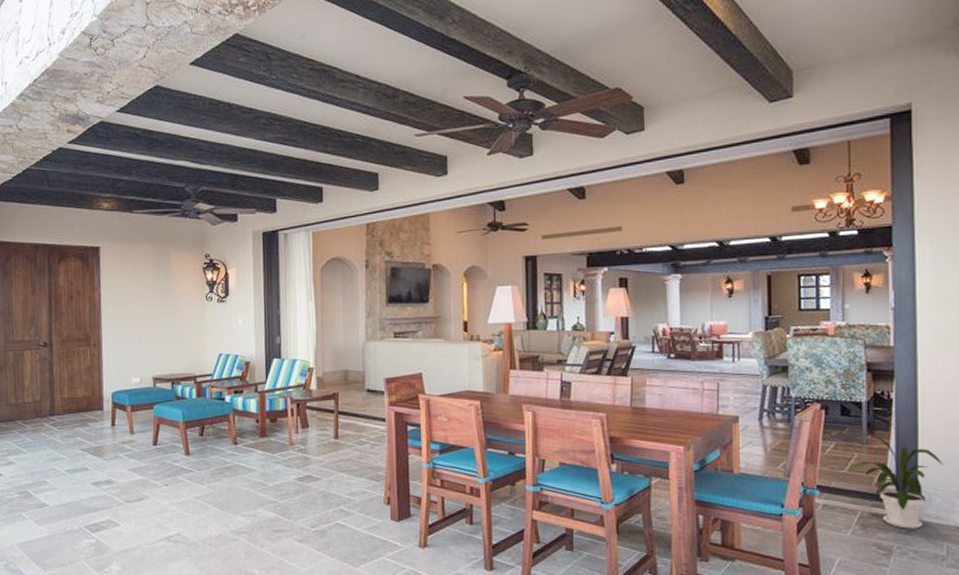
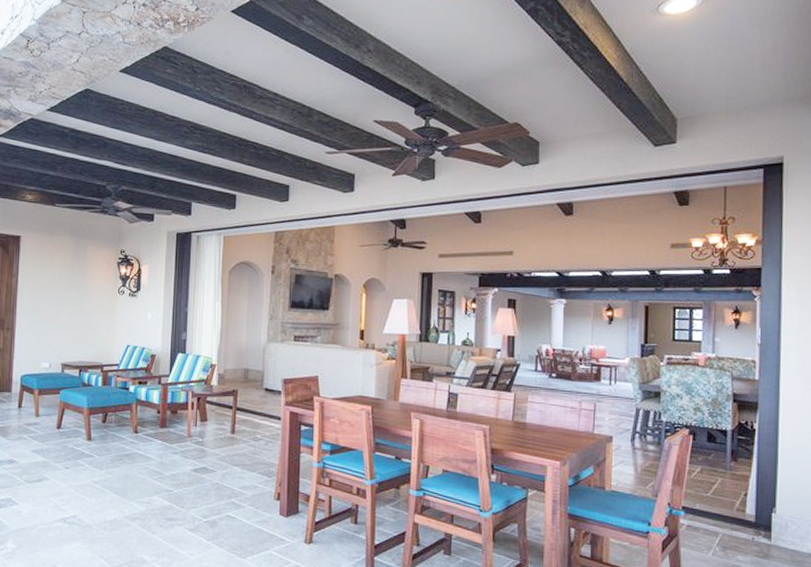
house plant: present [851,432,943,529] -> none [715,459,800,554]

